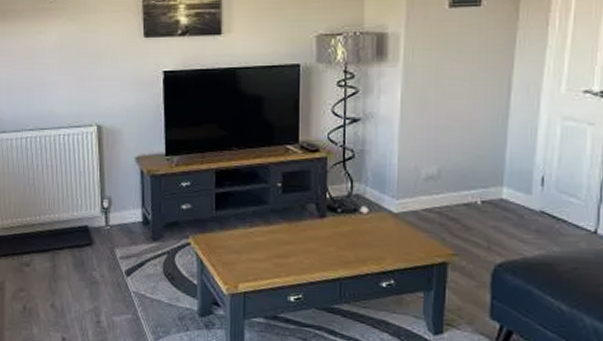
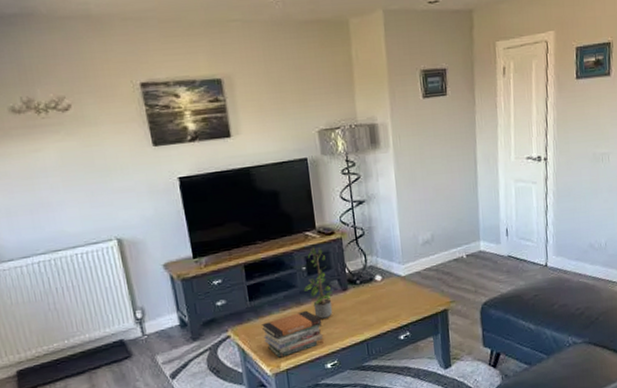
book stack: none [224,231,291,278] -> present [261,310,324,358]
potted plant: none [275,161,309,245] -> present [303,246,333,319]

